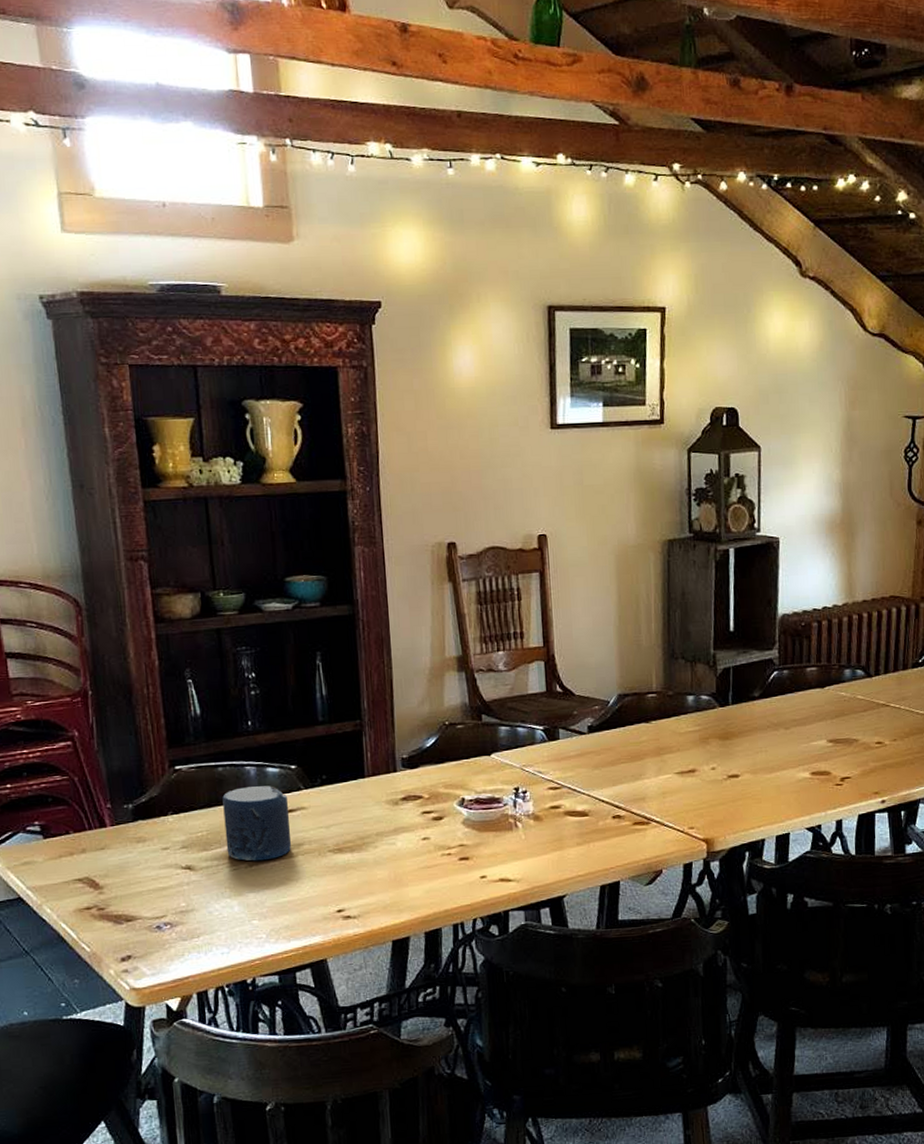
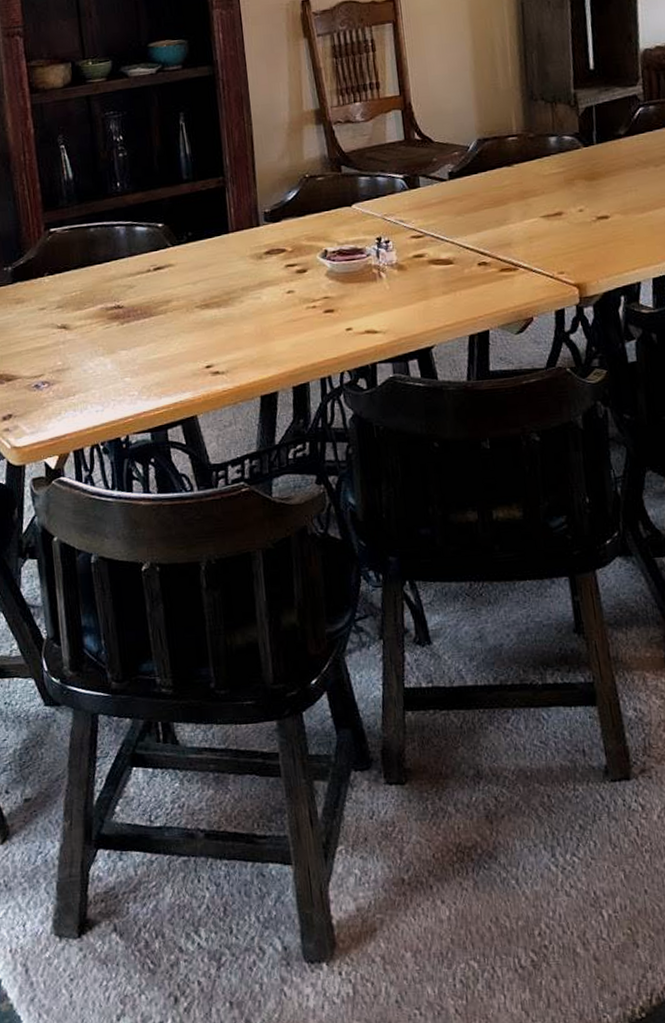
candle: present [222,785,292,861] -> none [94,244,161,319]

